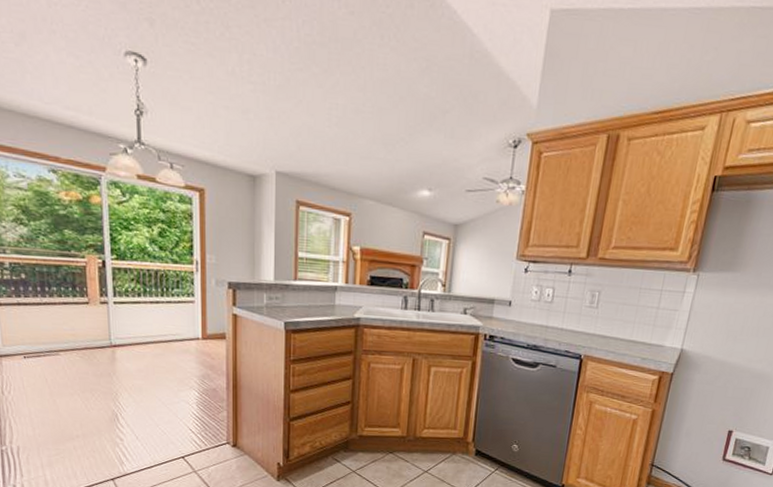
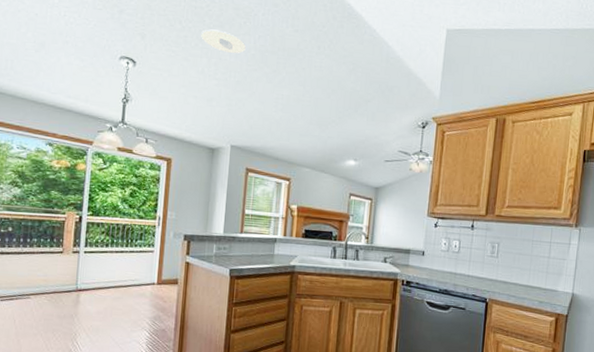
recessed light: none [227,11,286,46] -> present [201,29,246,53]

